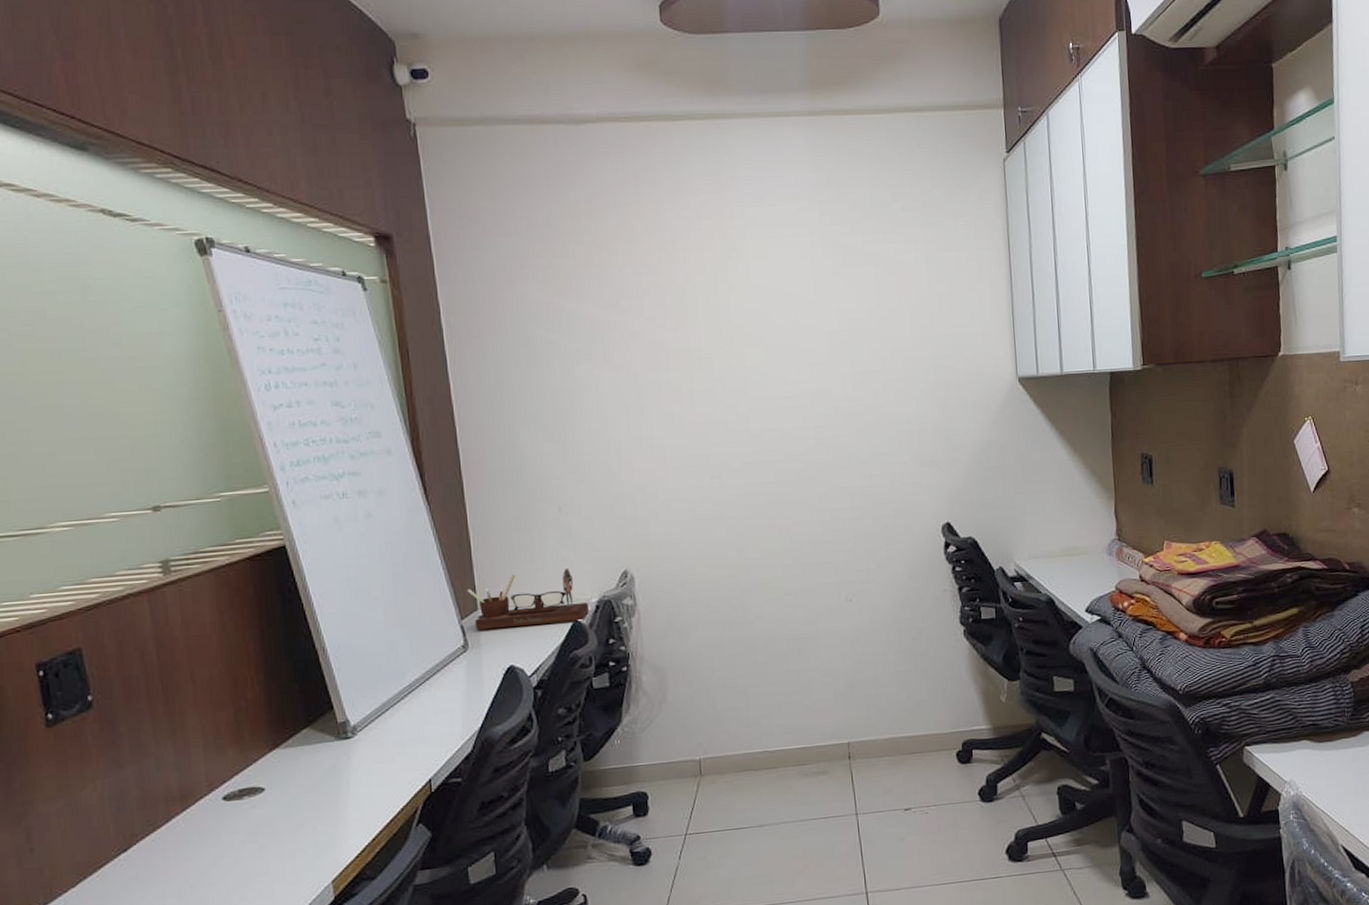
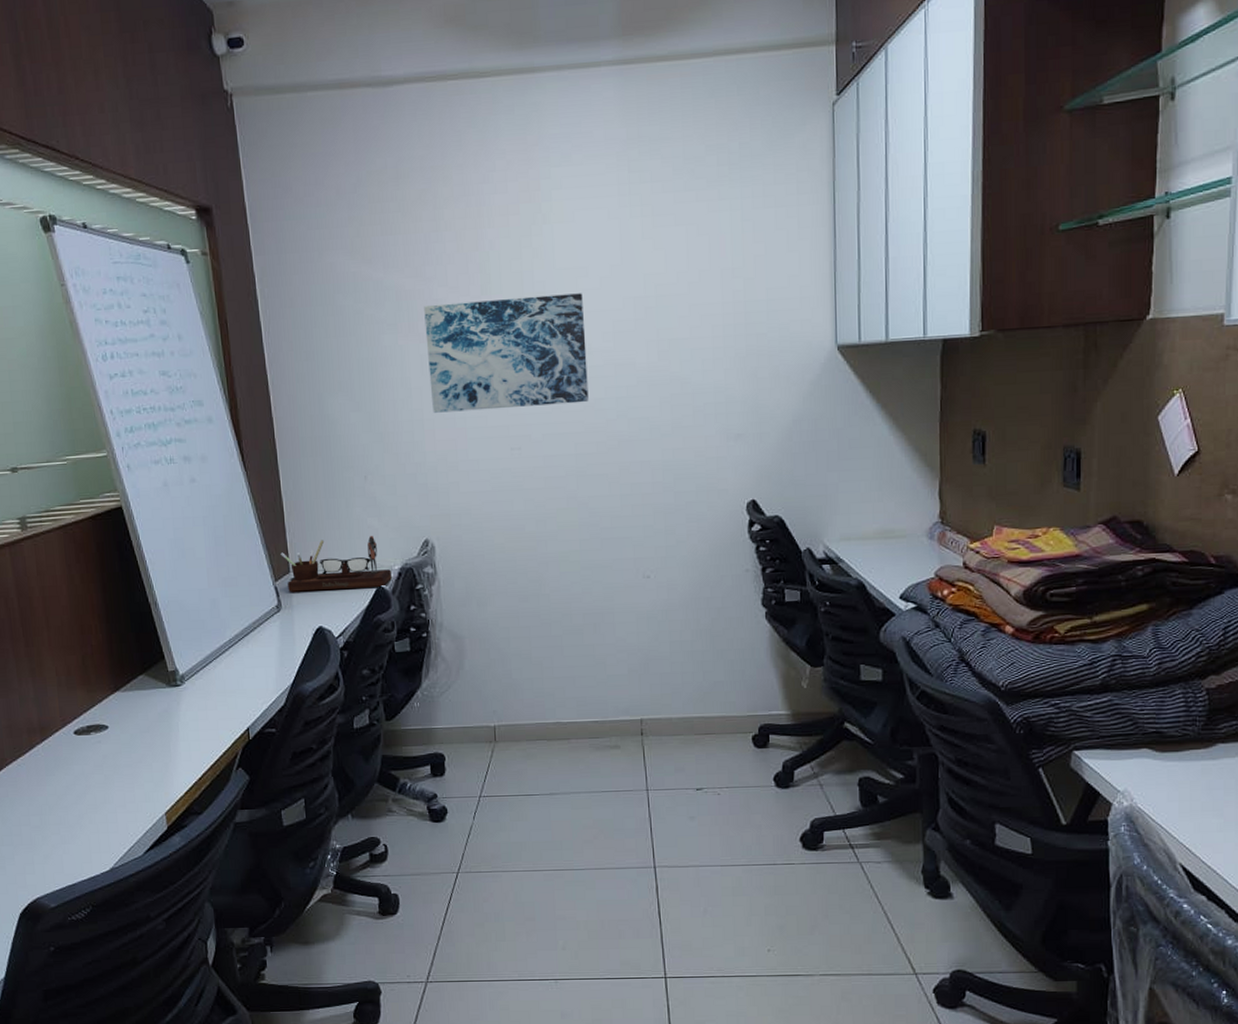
wall art: none [620,326,787,443] -> present [424,293,589,413]

